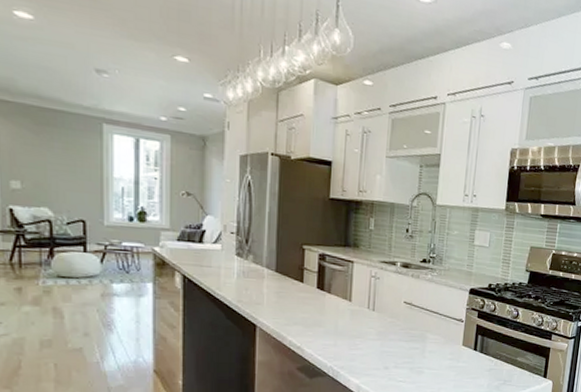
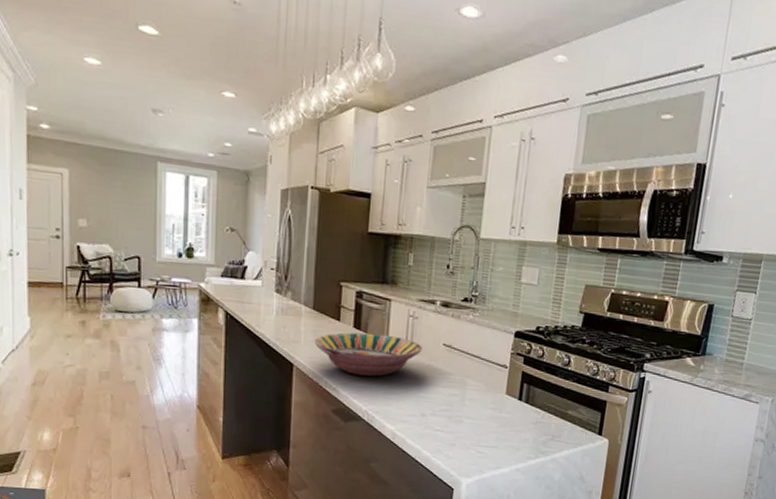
serving bowl: none [278,293,384,334] -> present [314,332,422,377]

